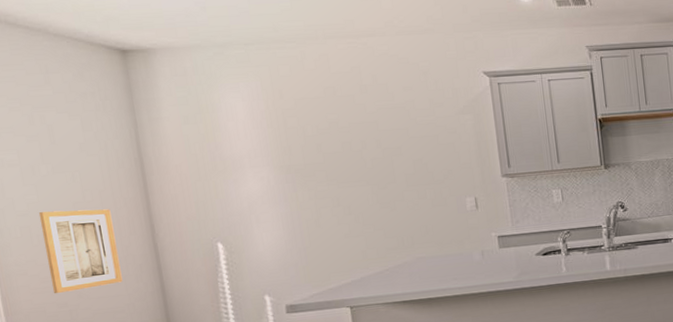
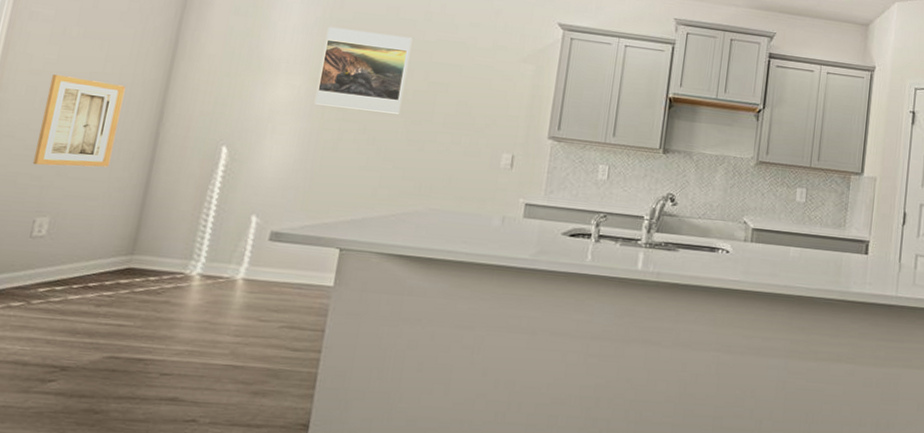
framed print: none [276,112,364,190] -> present [315,27,412,114]

